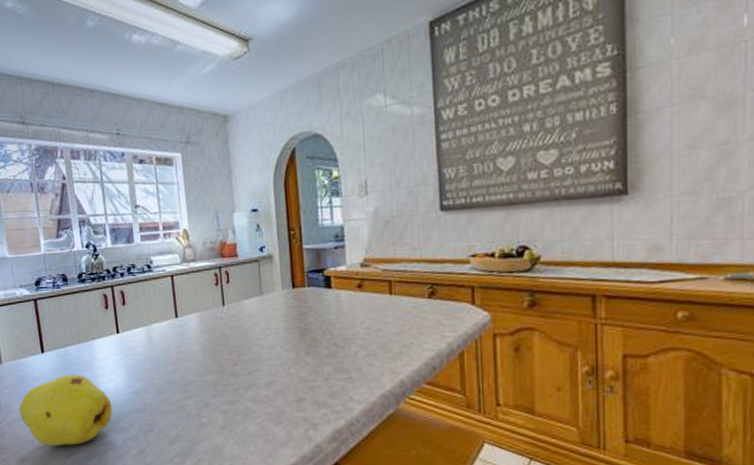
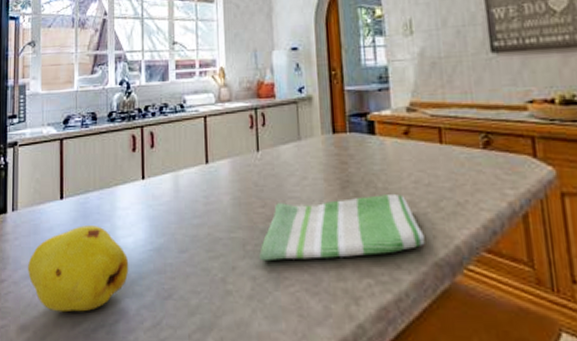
dish towel: none [229,338,374,399] -> present [259,193,425,262]

